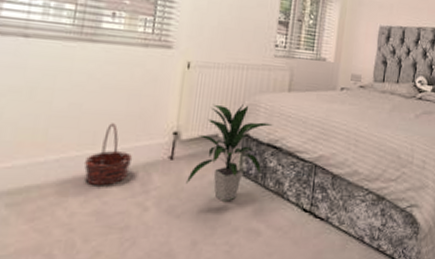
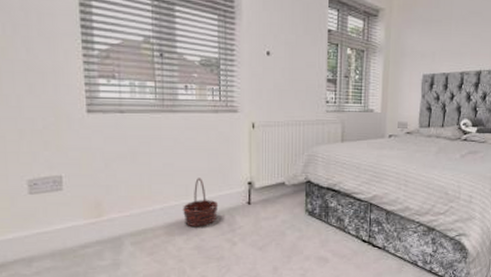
indoor plant: present [186,104,273,201] -> none [263,156,330,236]

